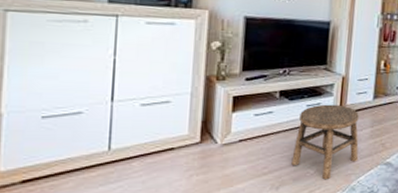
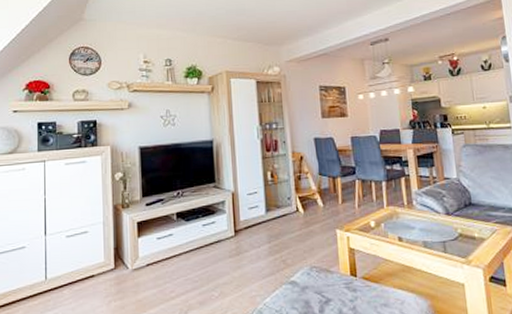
stool: present [291,104,359,180] -> none [195,221,261,303]

